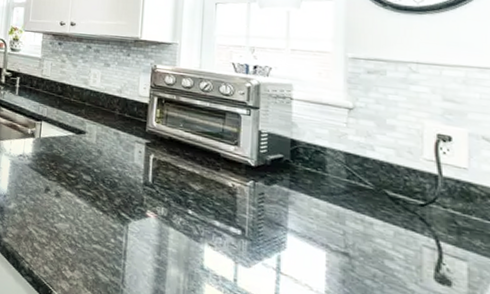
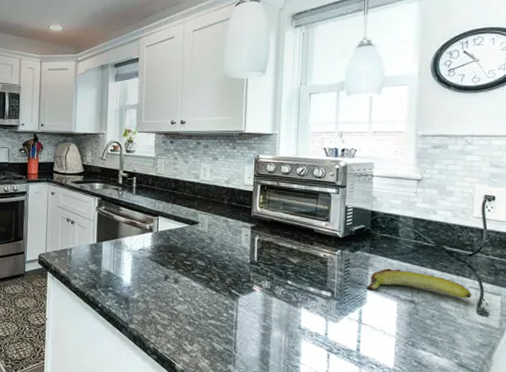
banana: none [286,209,427,260] -> present [367,268,472,299]

